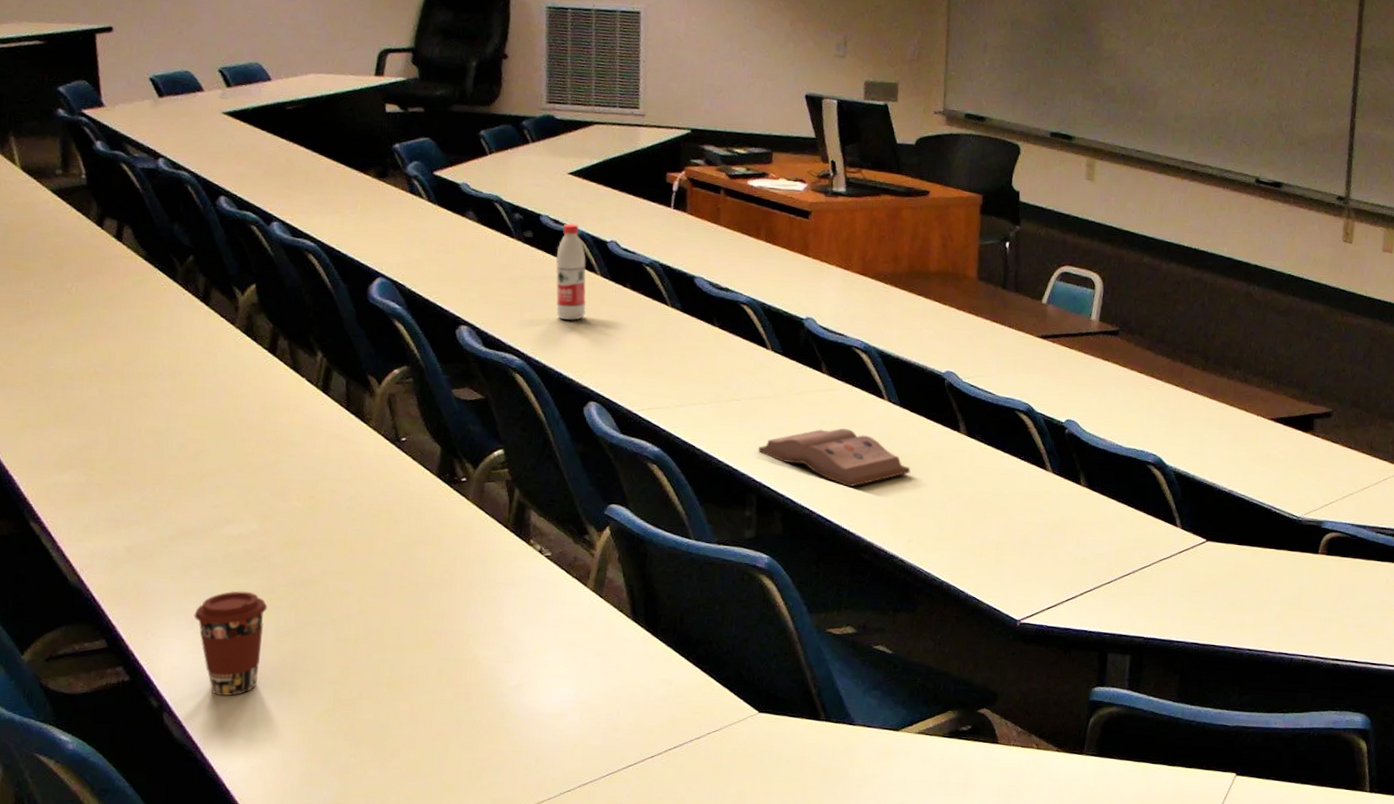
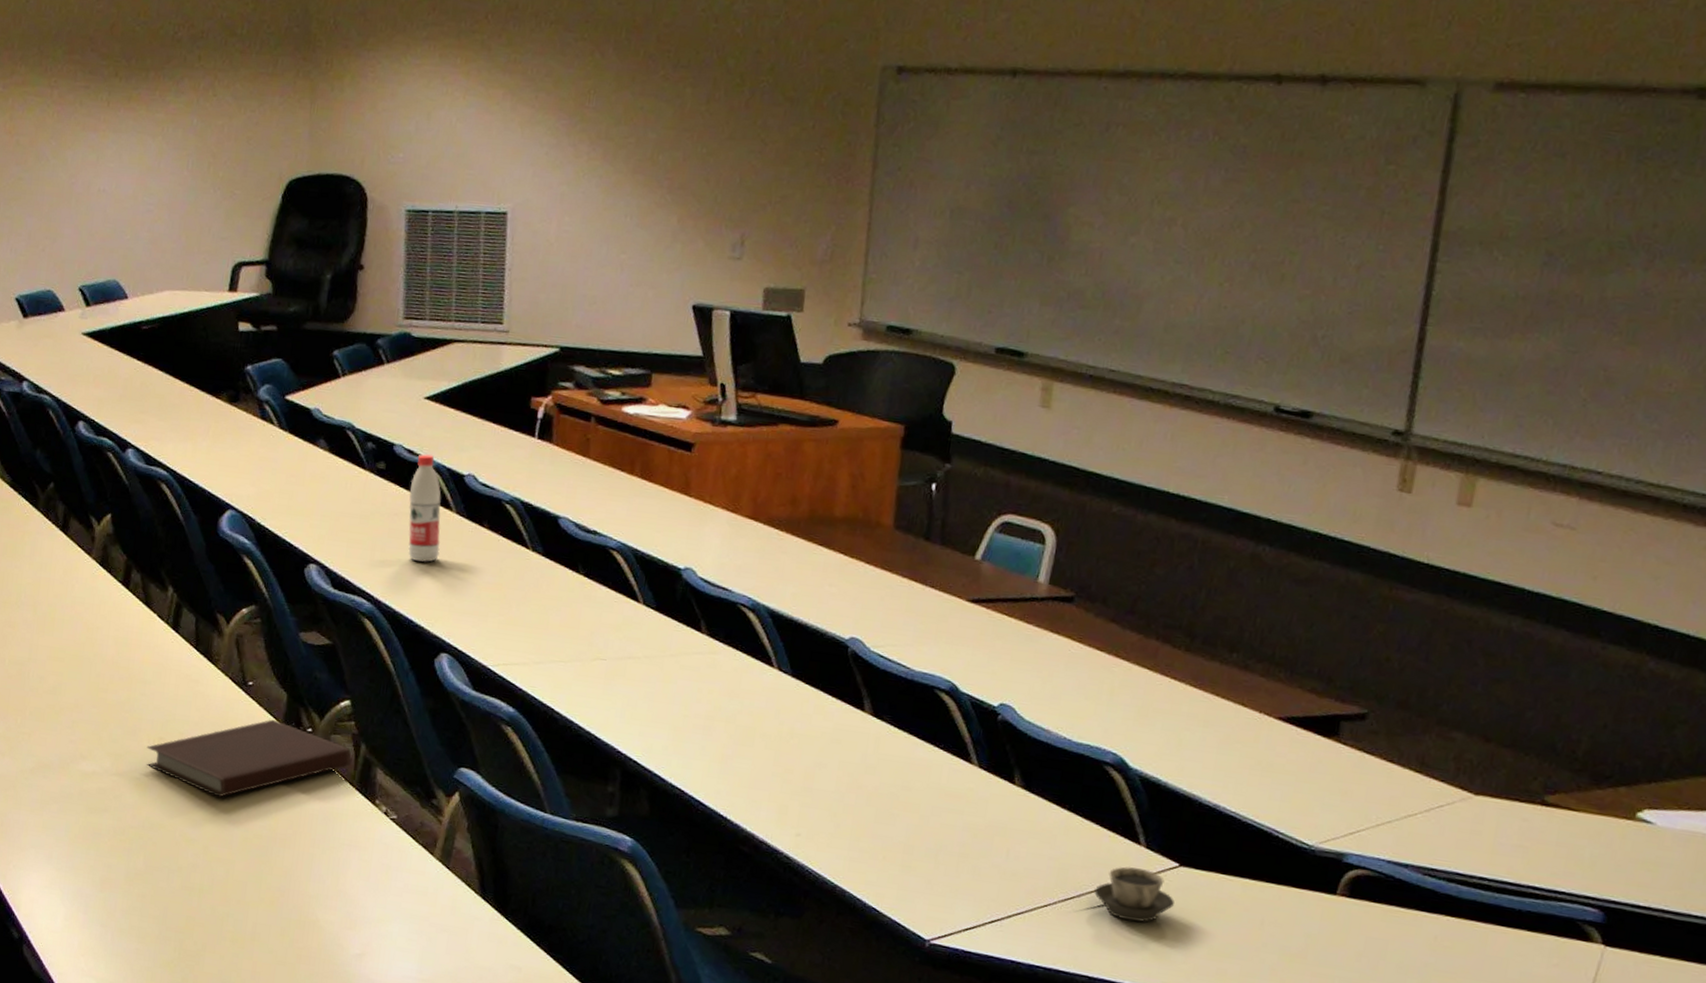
coffee cup: present [194,591,268,697] -> none [51,828,119,935]
notebook: none [296,471,506,549] -> present [146,719,351,798]
hardback book: present [758,428,911,488] -> none [624,698,802,768]
cup: none [1145,545,1204,589] -> present [1094,866,1175,923]

